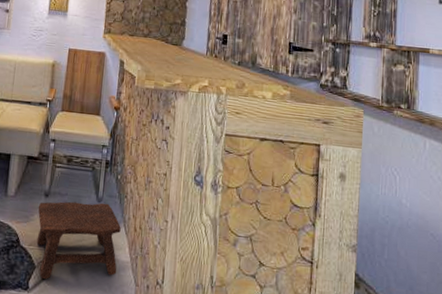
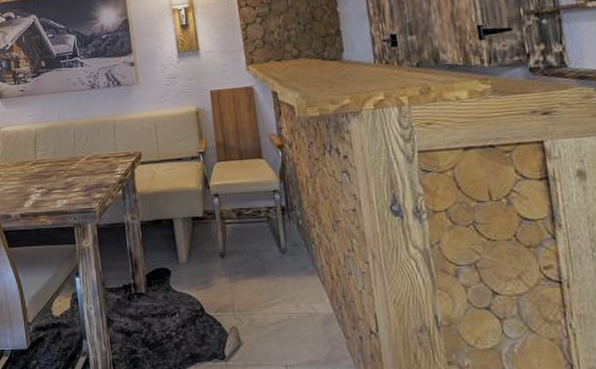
stool: present [36,201,121,279] -> none [216,253,321,345]

